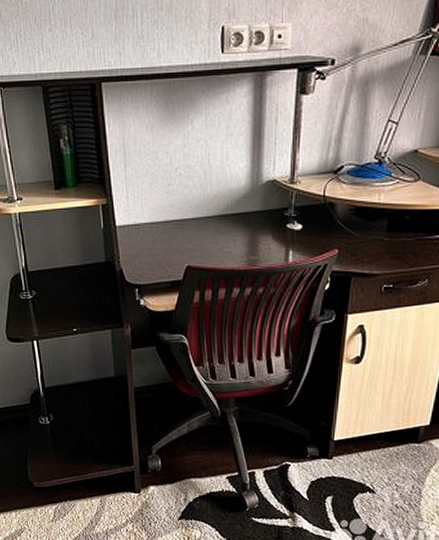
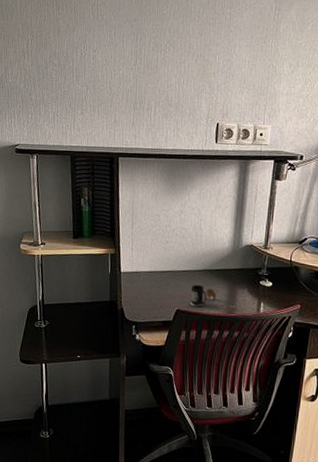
mug: none [202,234,234,261] -> present [190,284,217,307]

